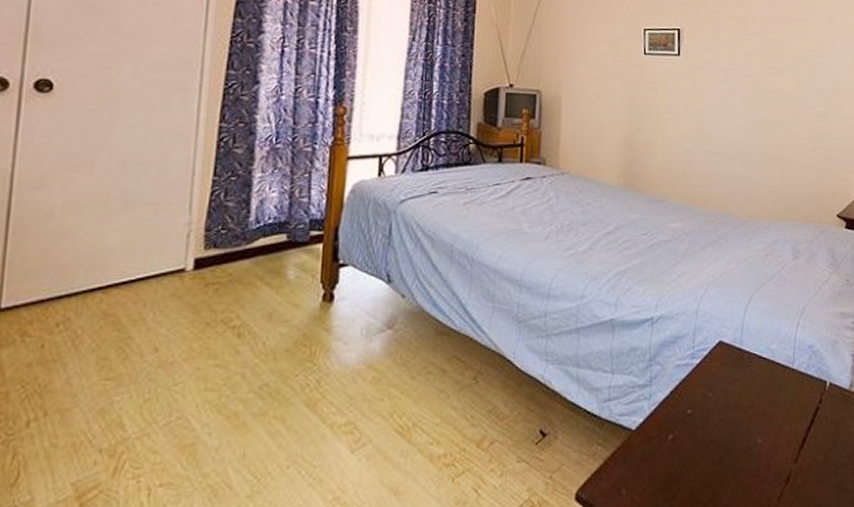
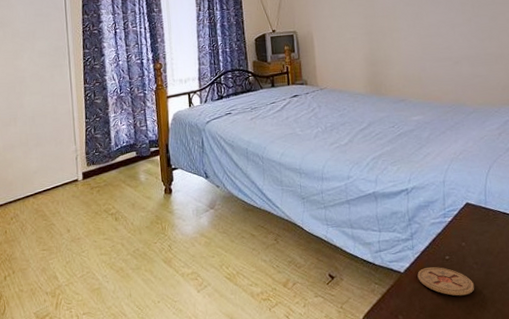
coaster: none [651,424,717,463] -> present [417,267,475,296]

